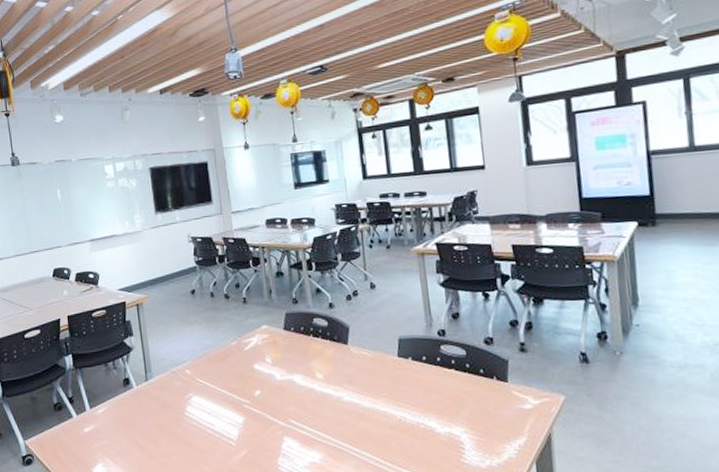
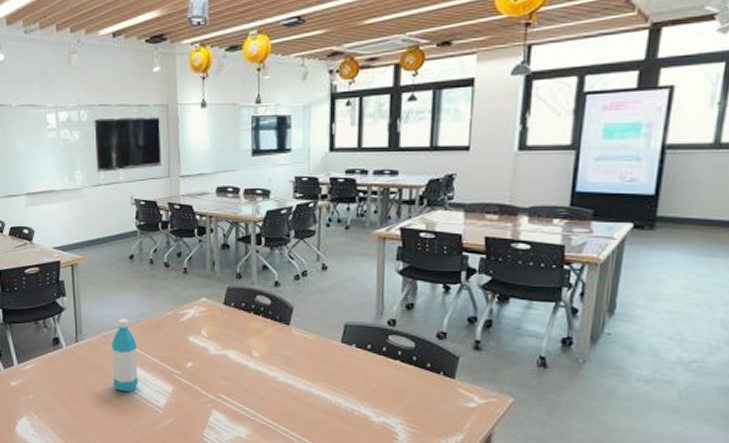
water bottle: none [180,352,210,426] -> present [112,318,138,391]

